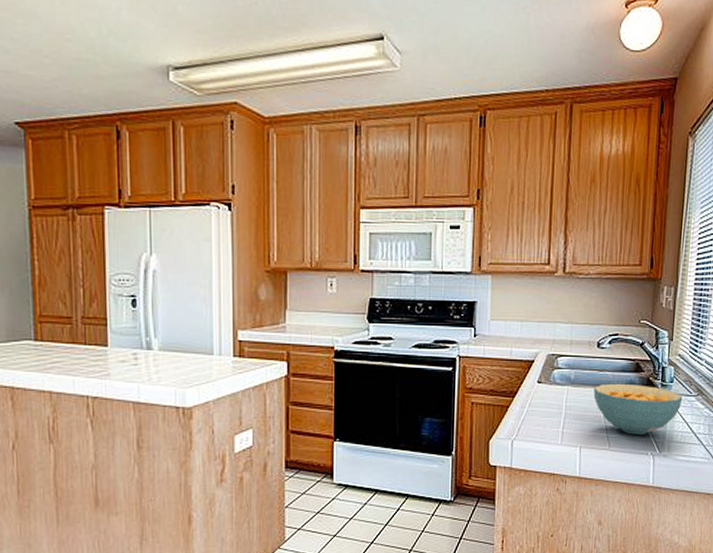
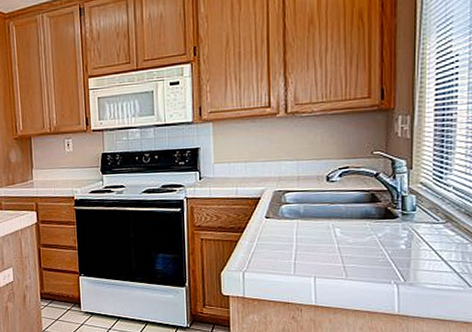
cereal bowl: present [593,383,683,435] -> none [326,214,429,264]

